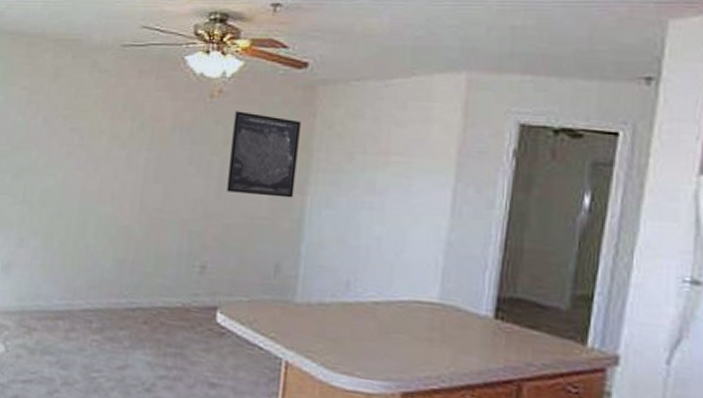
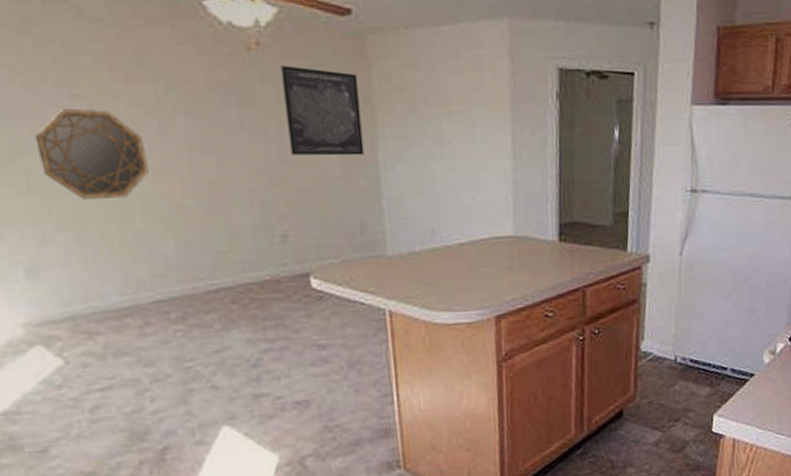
home mirror: none [36,139,112,215] -> present [34,109,149,199]

